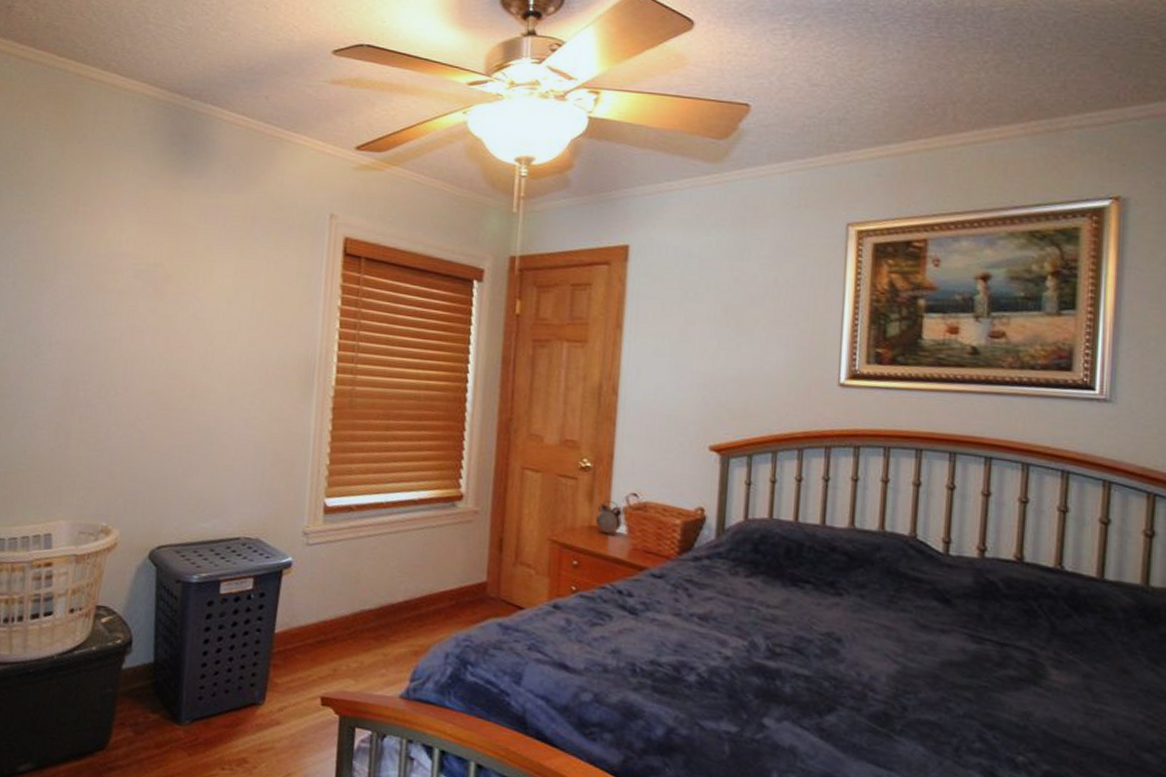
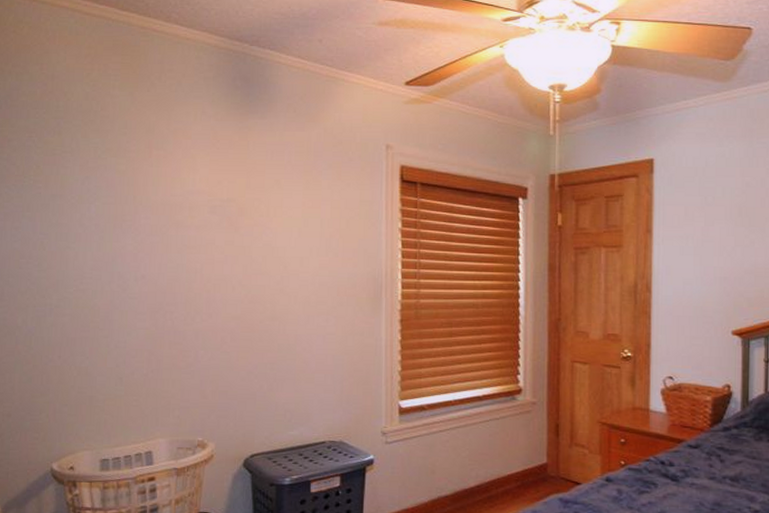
alarm clock: present [596,500,623,536] -> none [639,385,662,415]

